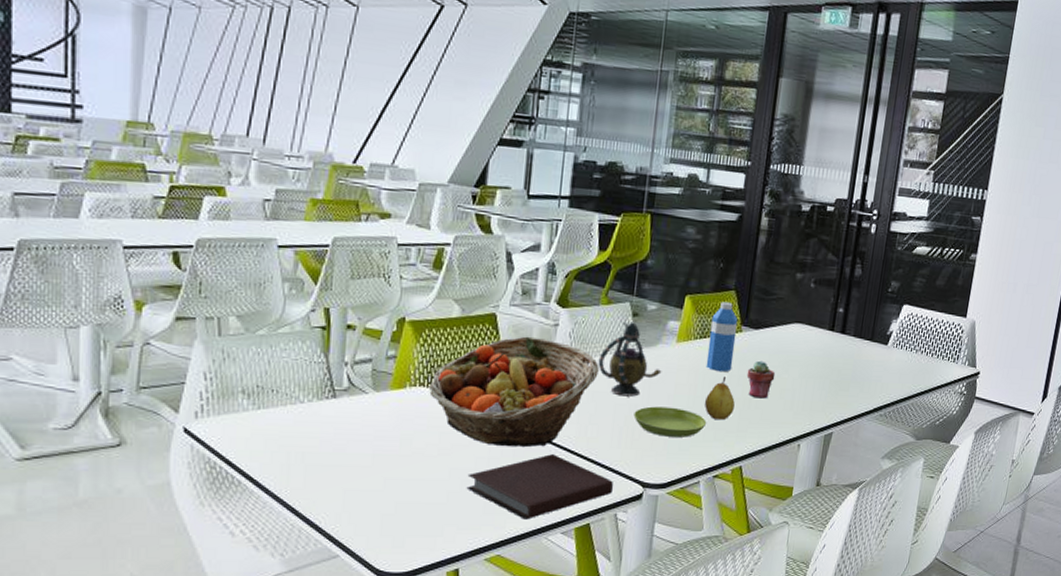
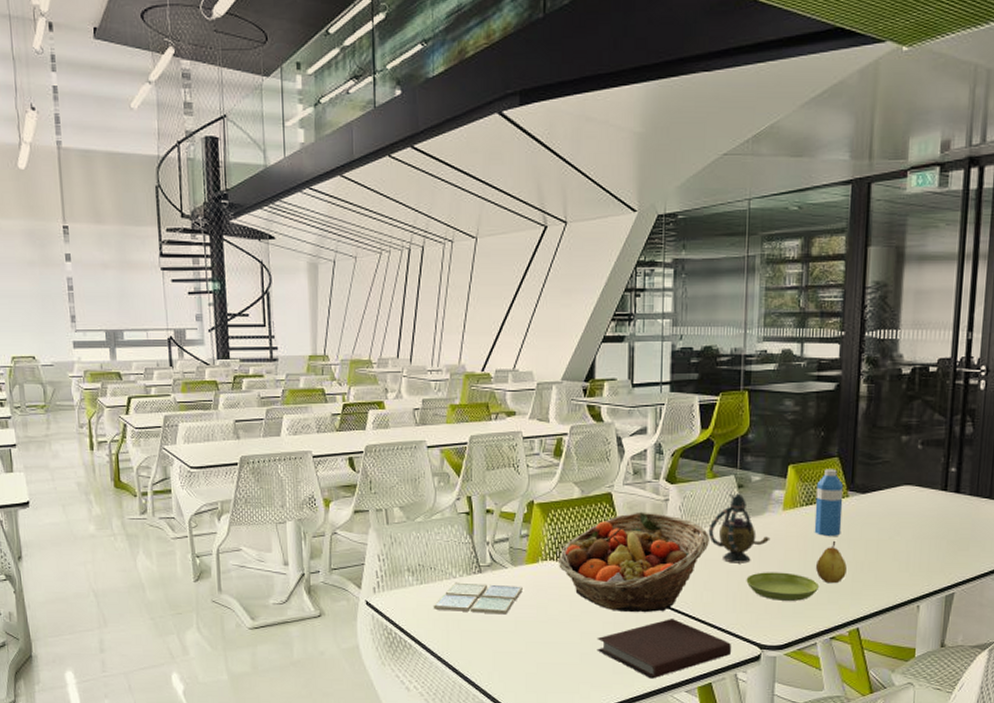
drink coaster: none [271,408,385,447] -> present [433,582,523,615]
potted succulent: present [747,360,776,399] -> none [857,524,887,561]

